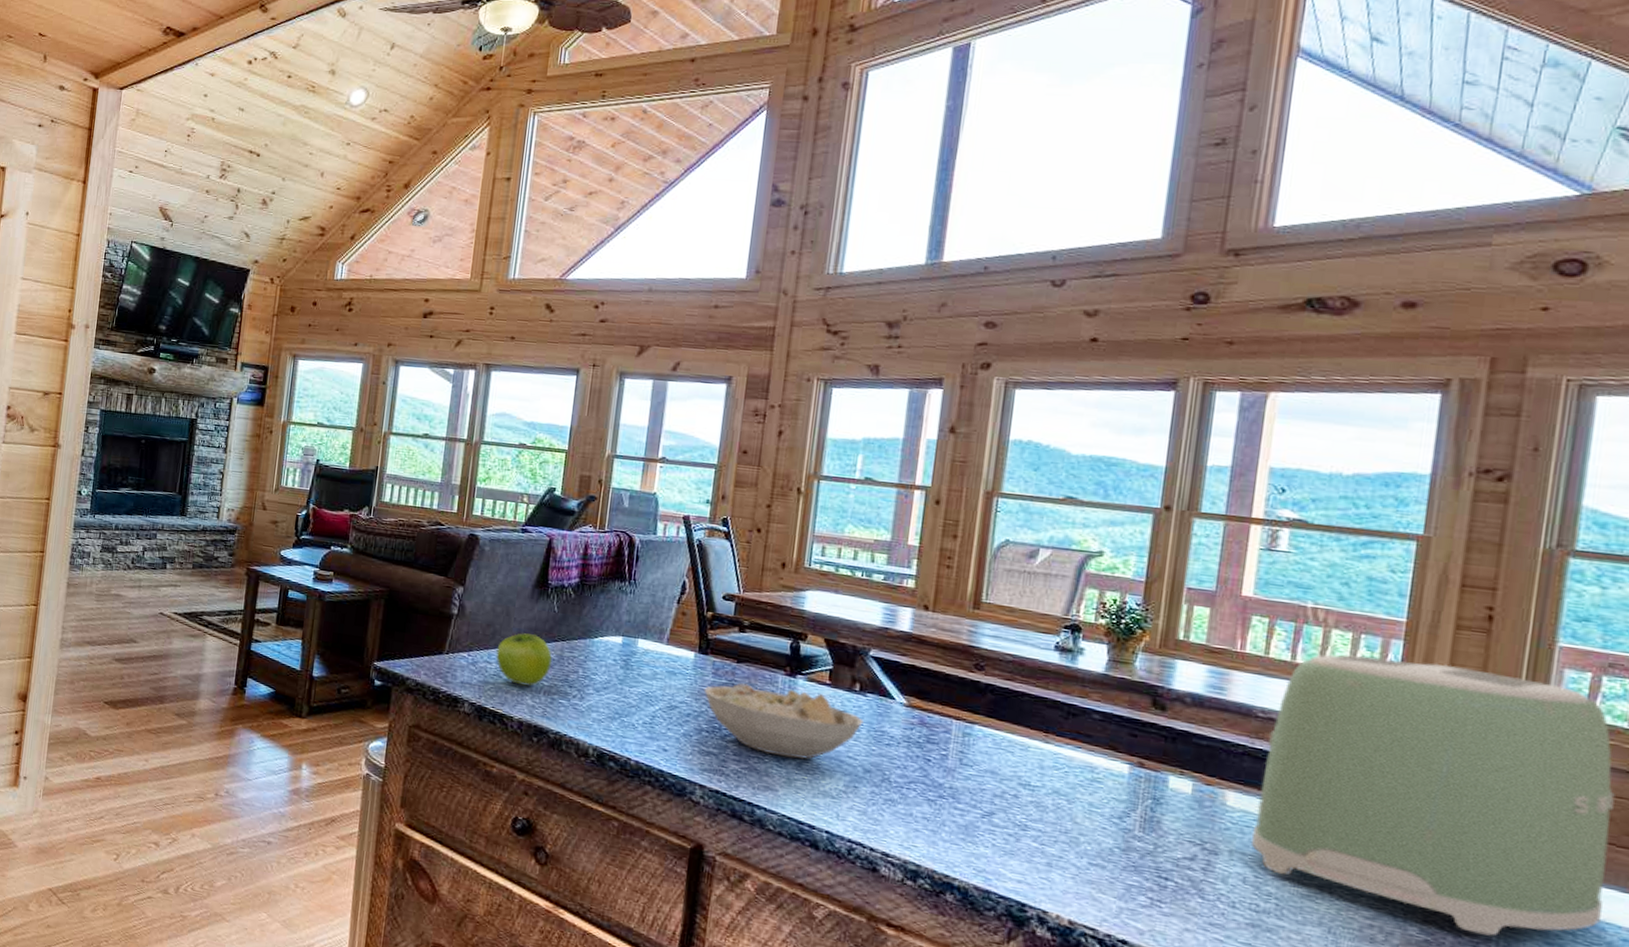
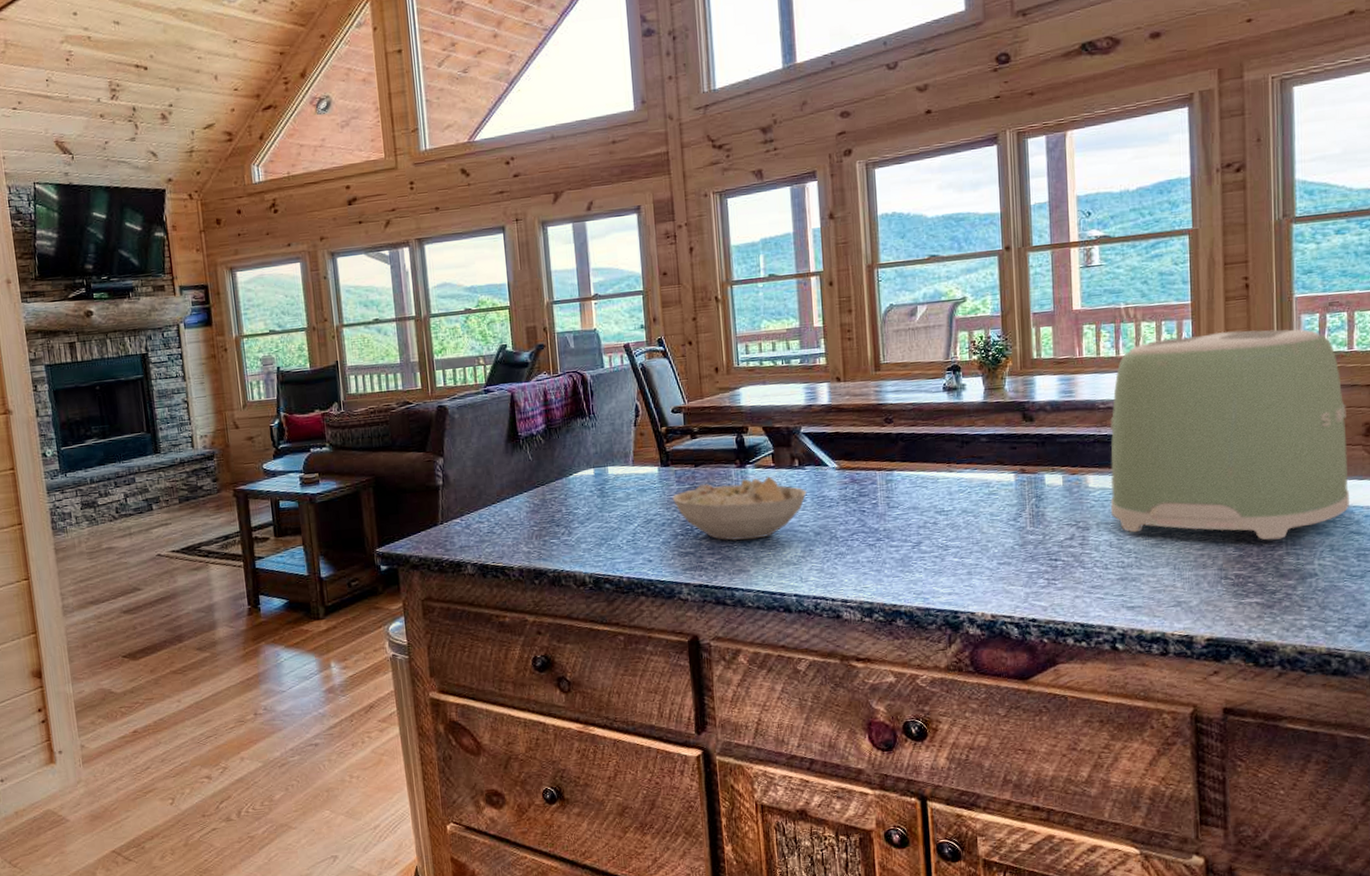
fruit: present [496,633,552,686] -> none [485,486,537,536]

